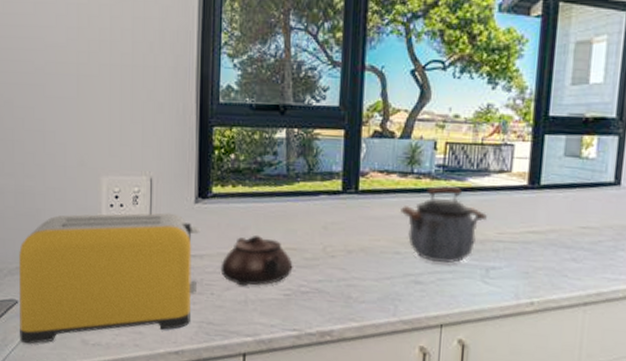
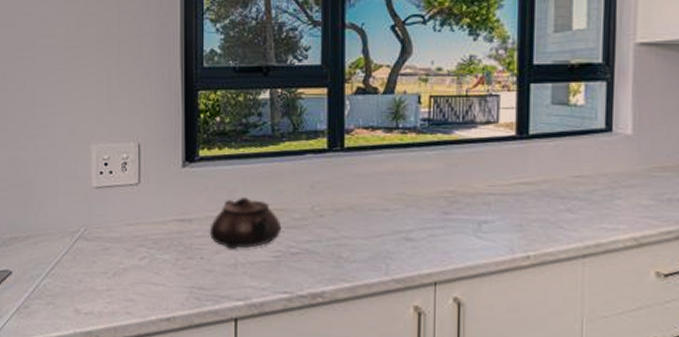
toaster: present [18,213,201,344] -> none [12,178,189,315]
kettle: present [400,185,487,264] -> none [388,139,476,219]

